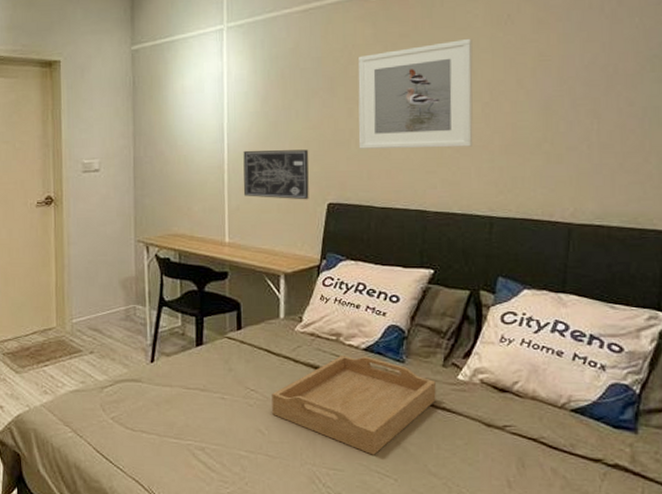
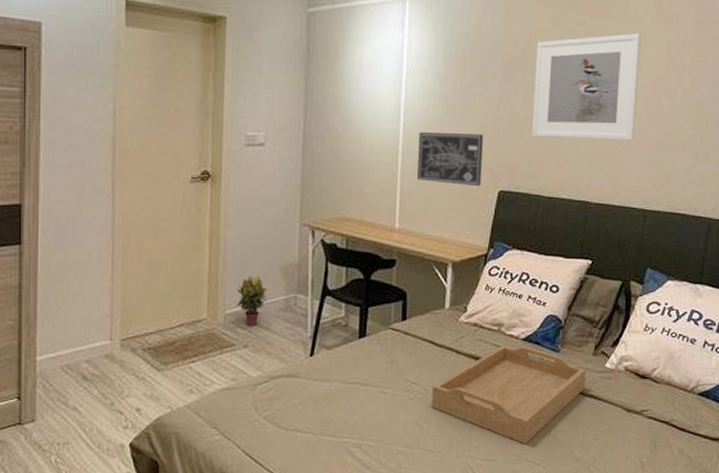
potted plant: none [80,288,109,335] -> present [236,275,268,327]

